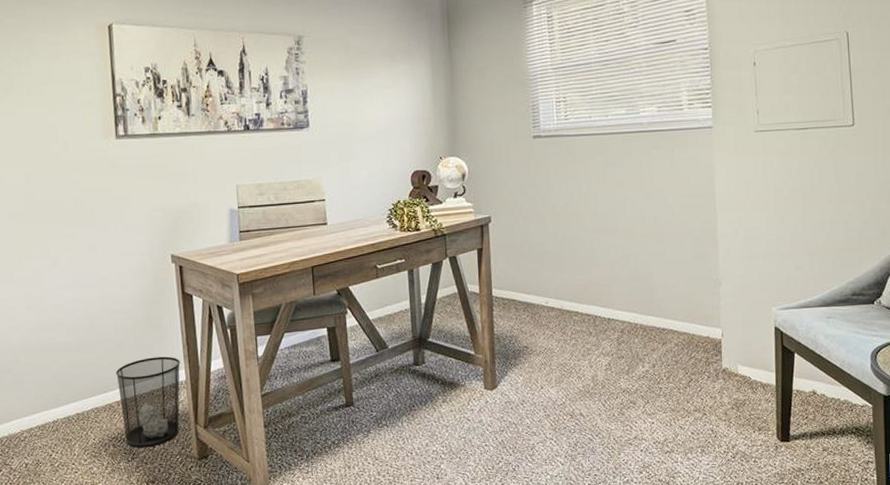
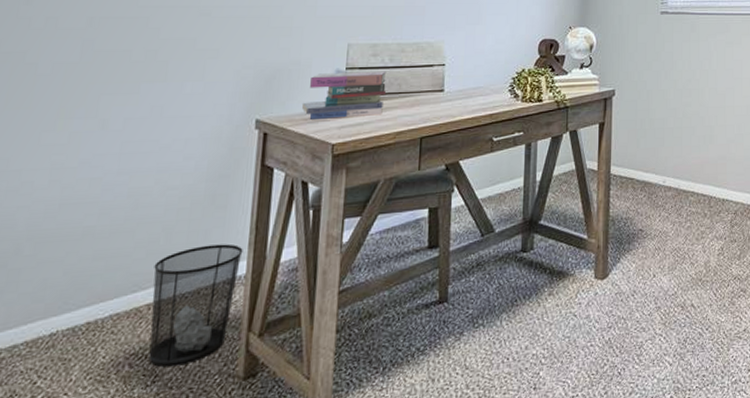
books: none [206,208,275,253] -> present [301,71,387,119]

